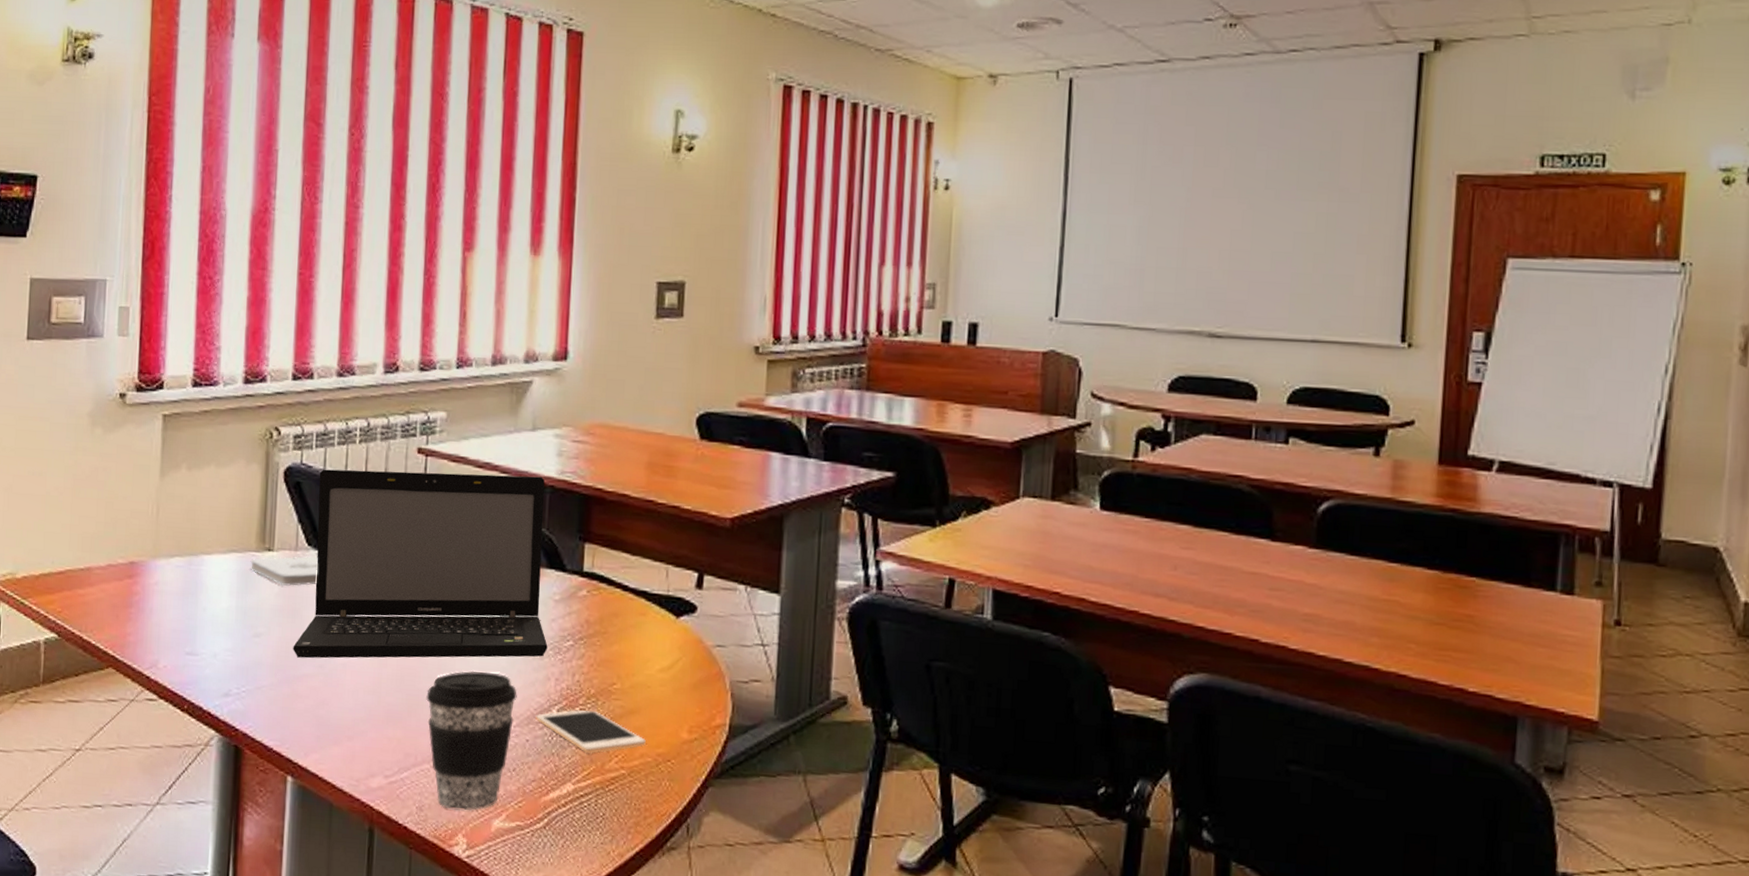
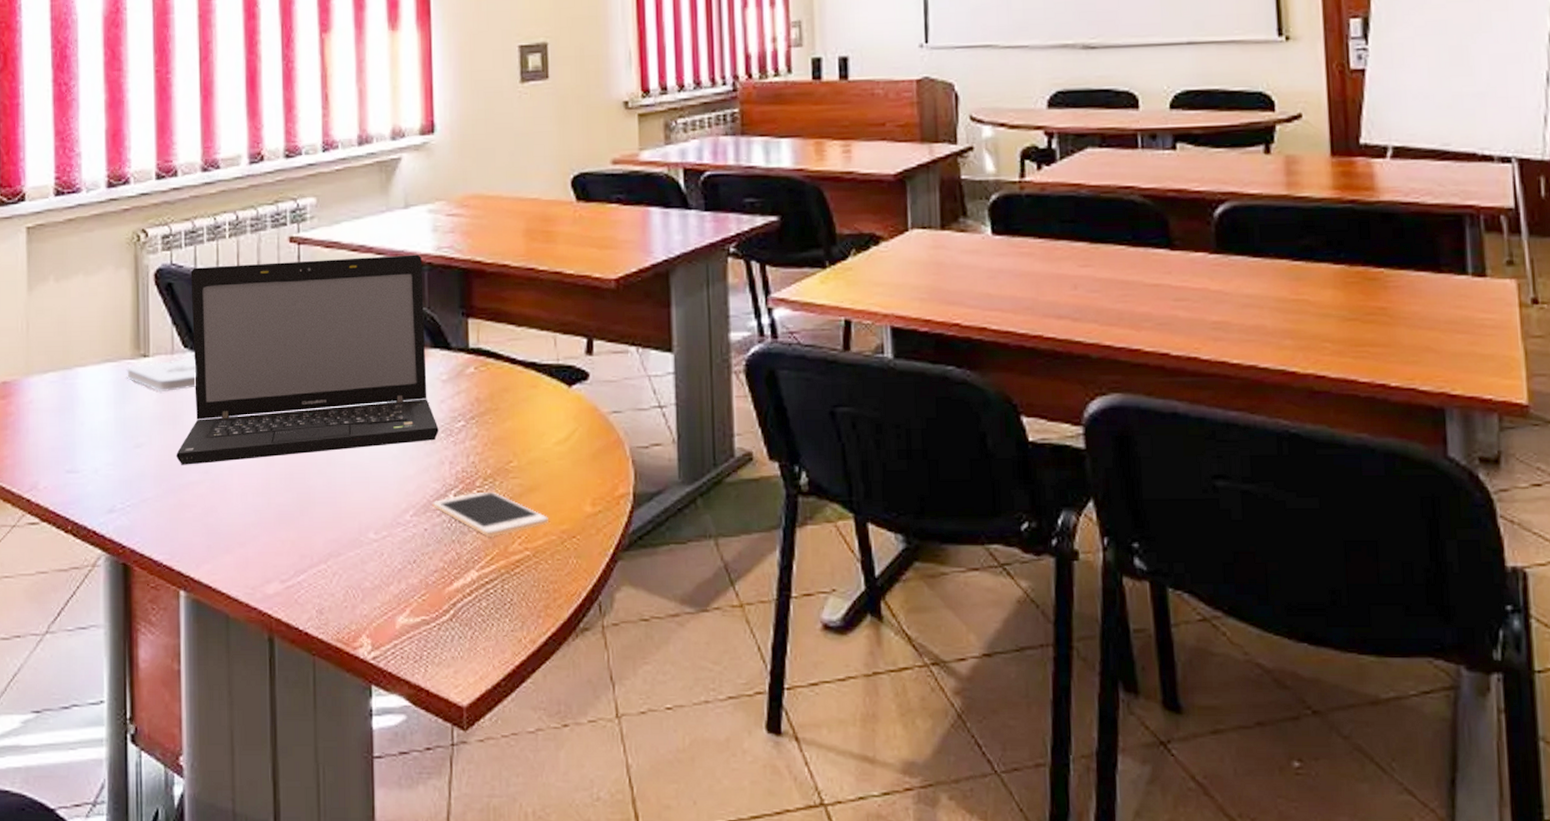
coffee cup: present [426,671,517,812] -> none [318,461,412,611]

